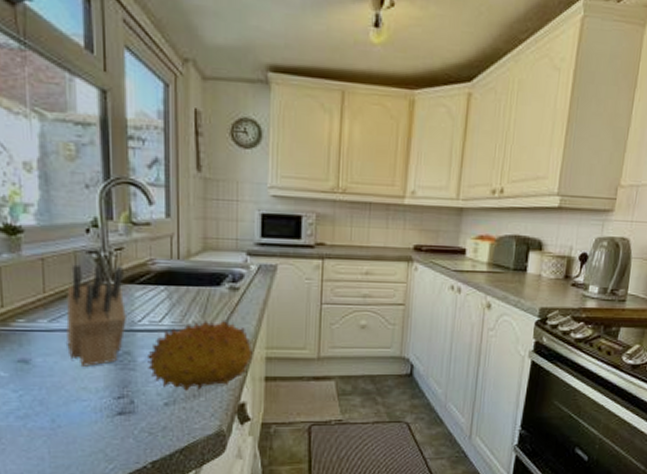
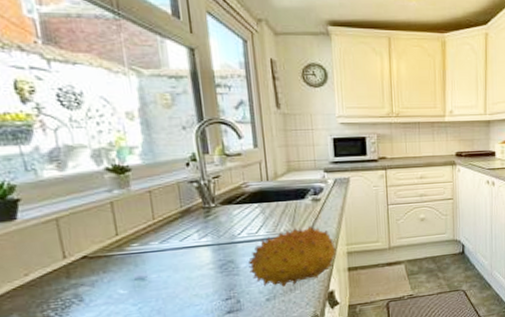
knife block: present [66,264,126,367] -> none [173,191,228,277]

